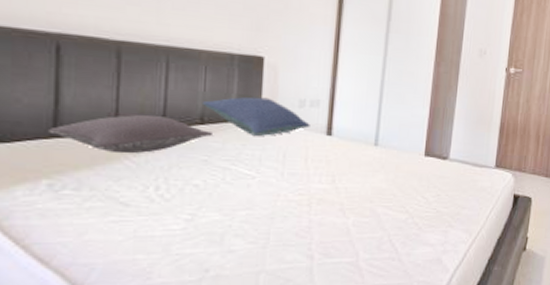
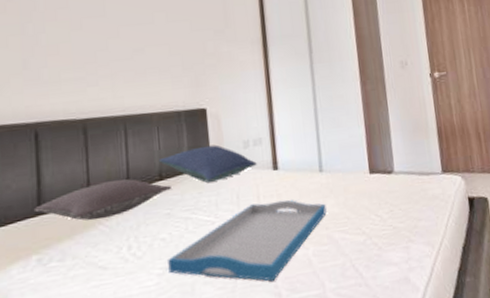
tray: none [198,166,375,243] -> present [168,199,327,281]

